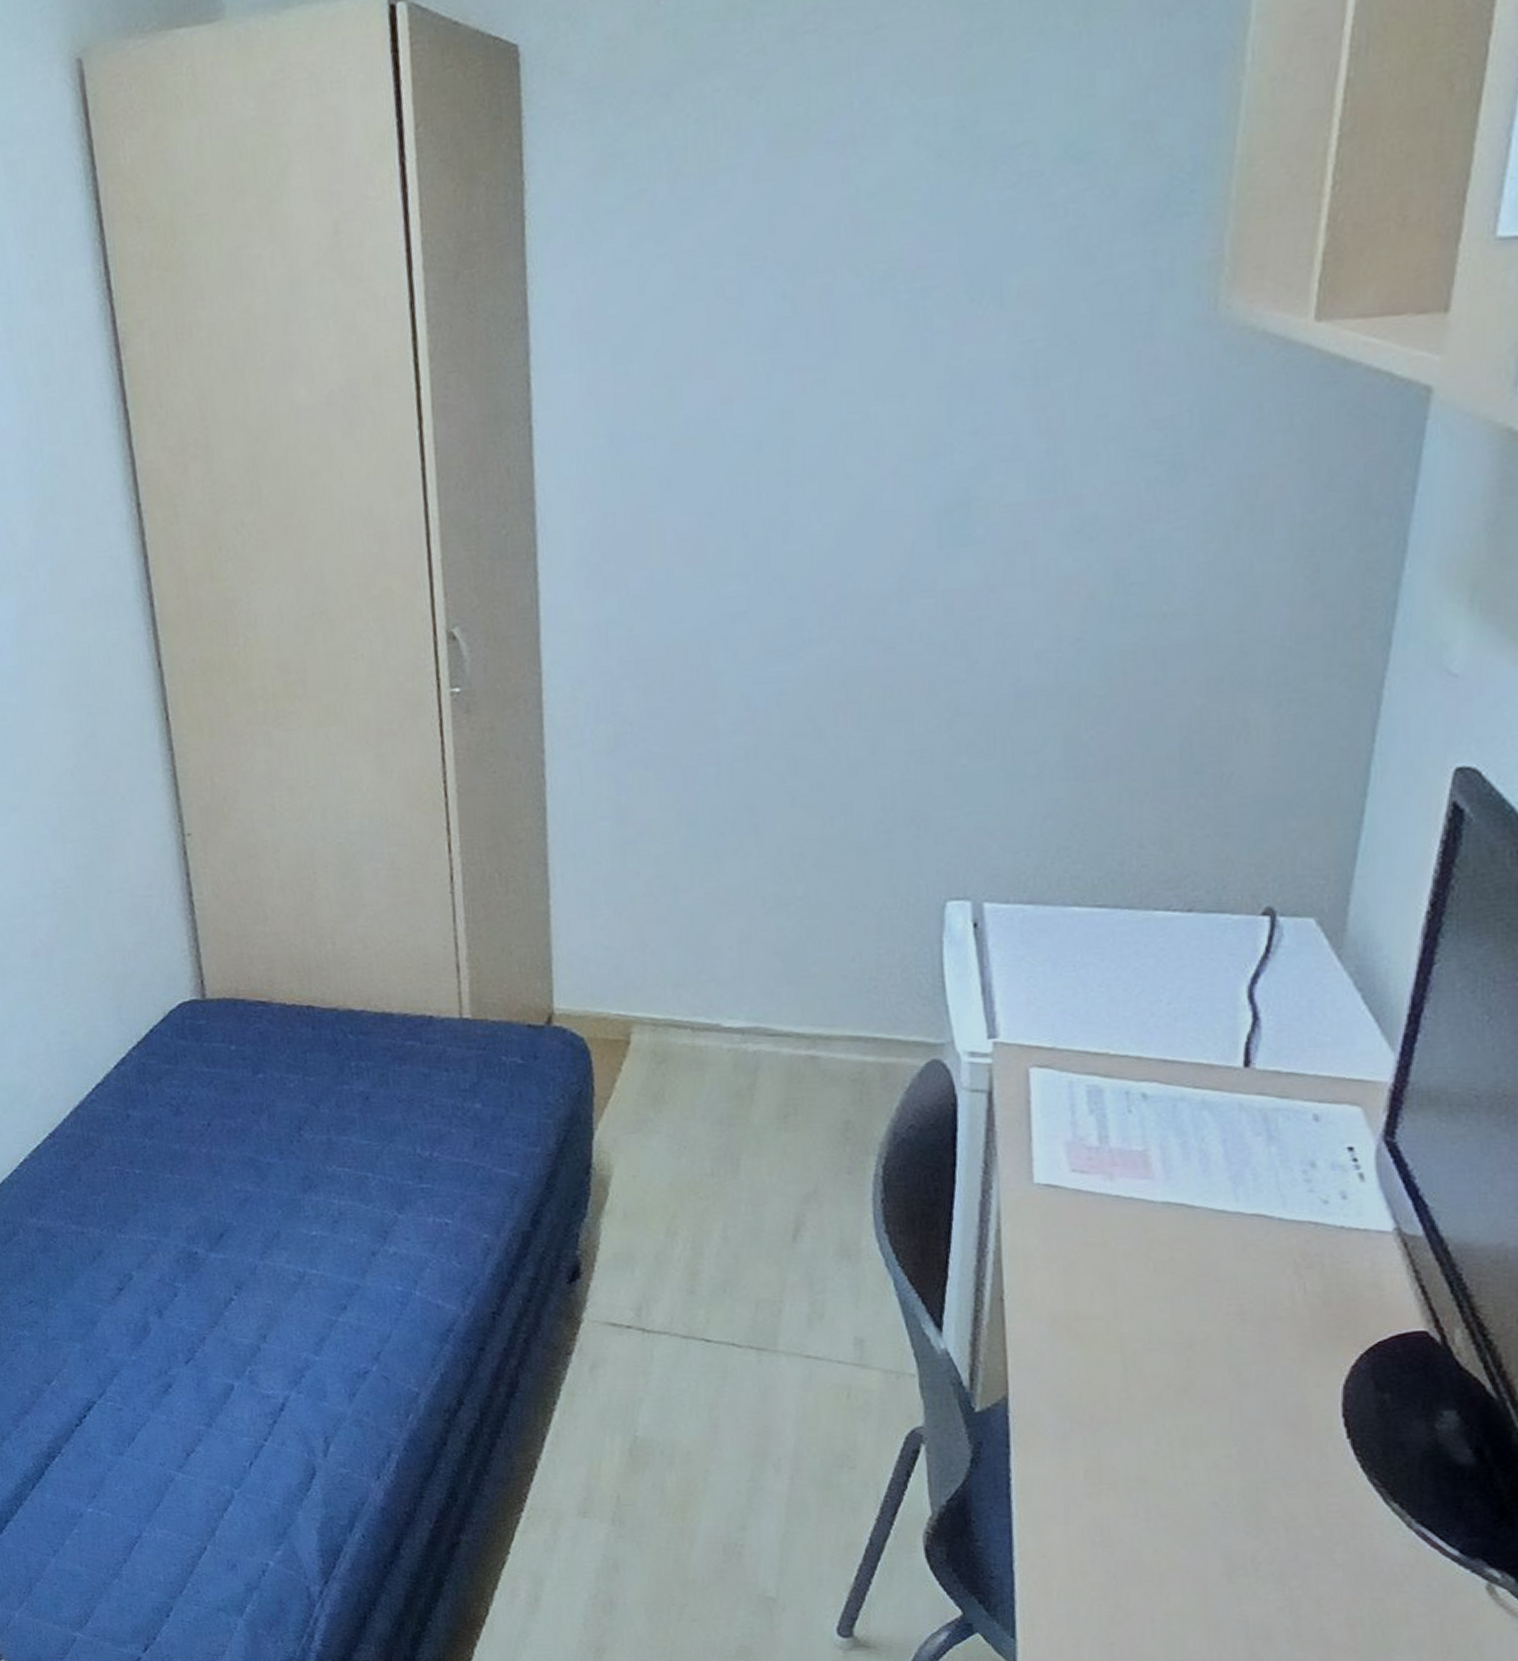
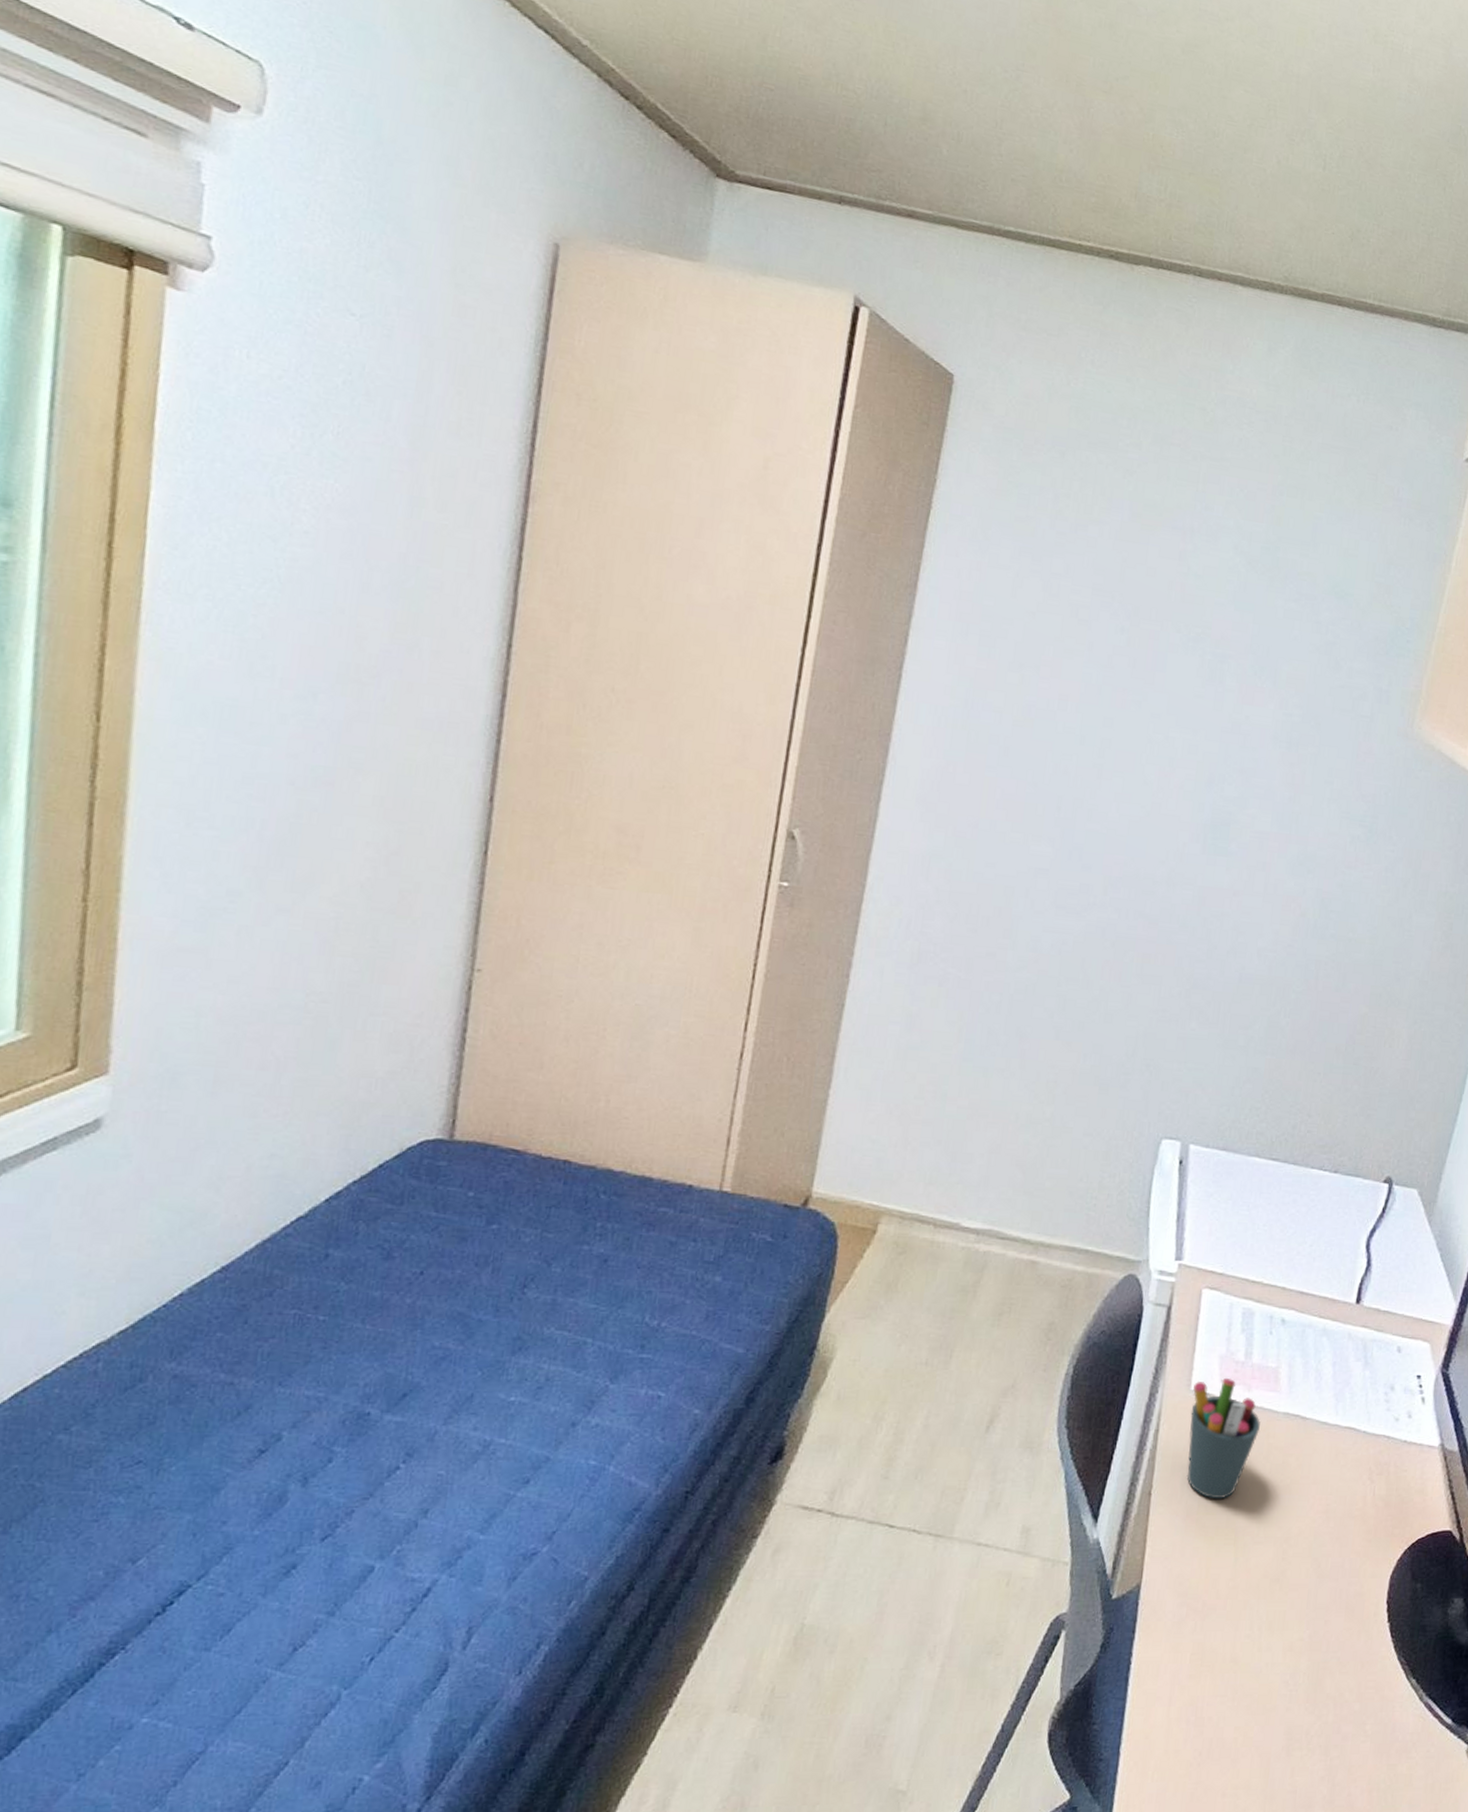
pen holder: none [1037,1166,1133,1303] -> present [1186,1377,1260,1499]

